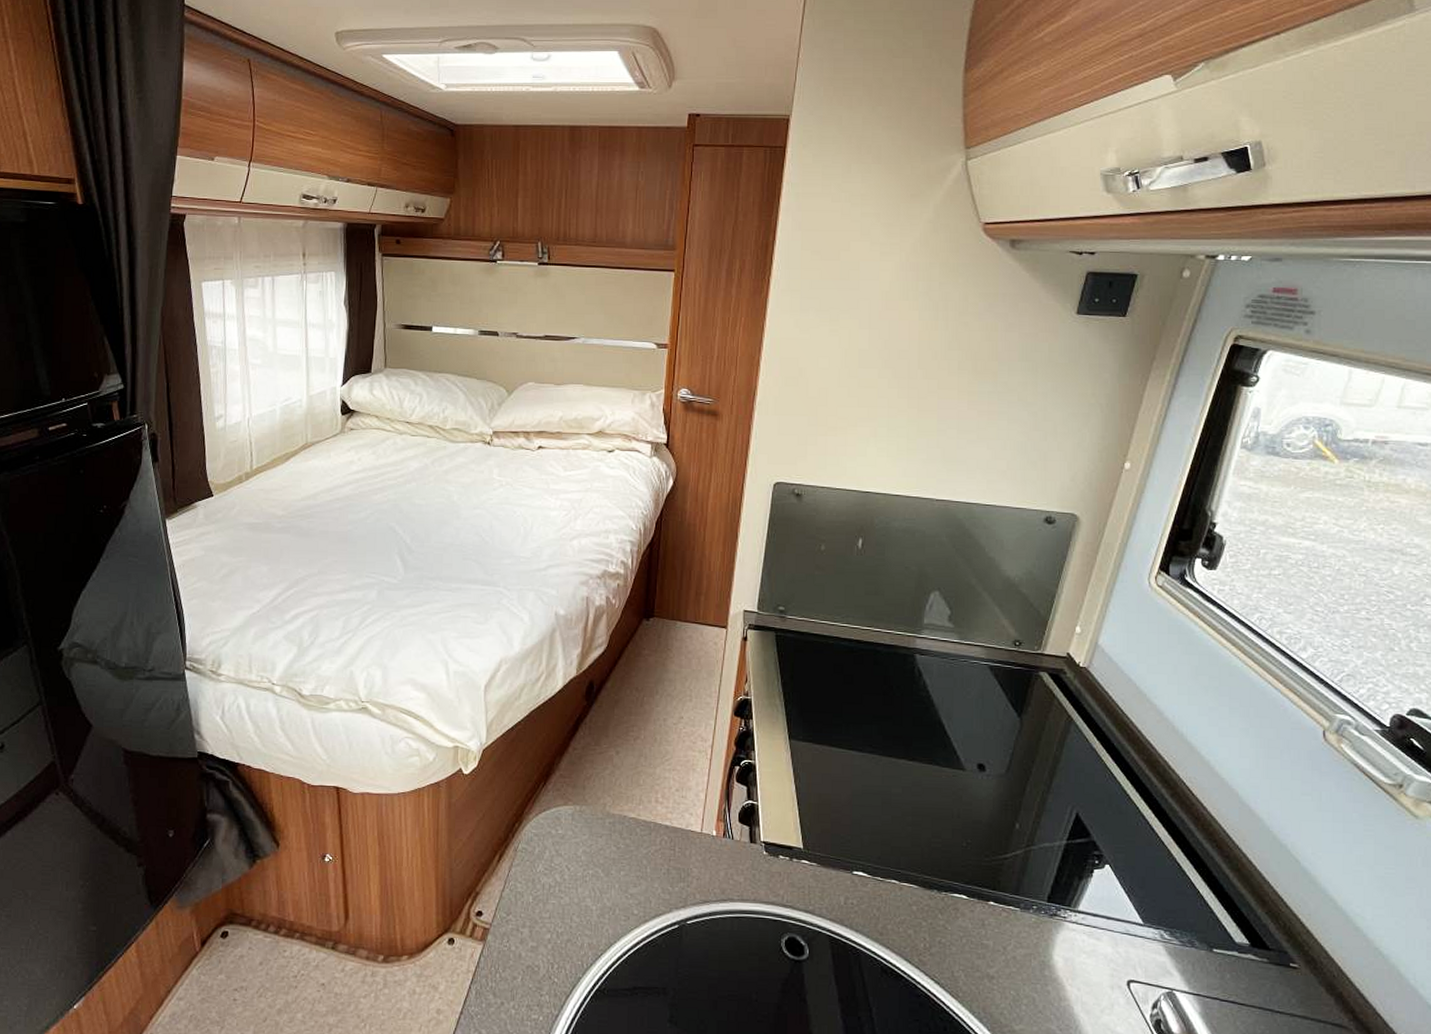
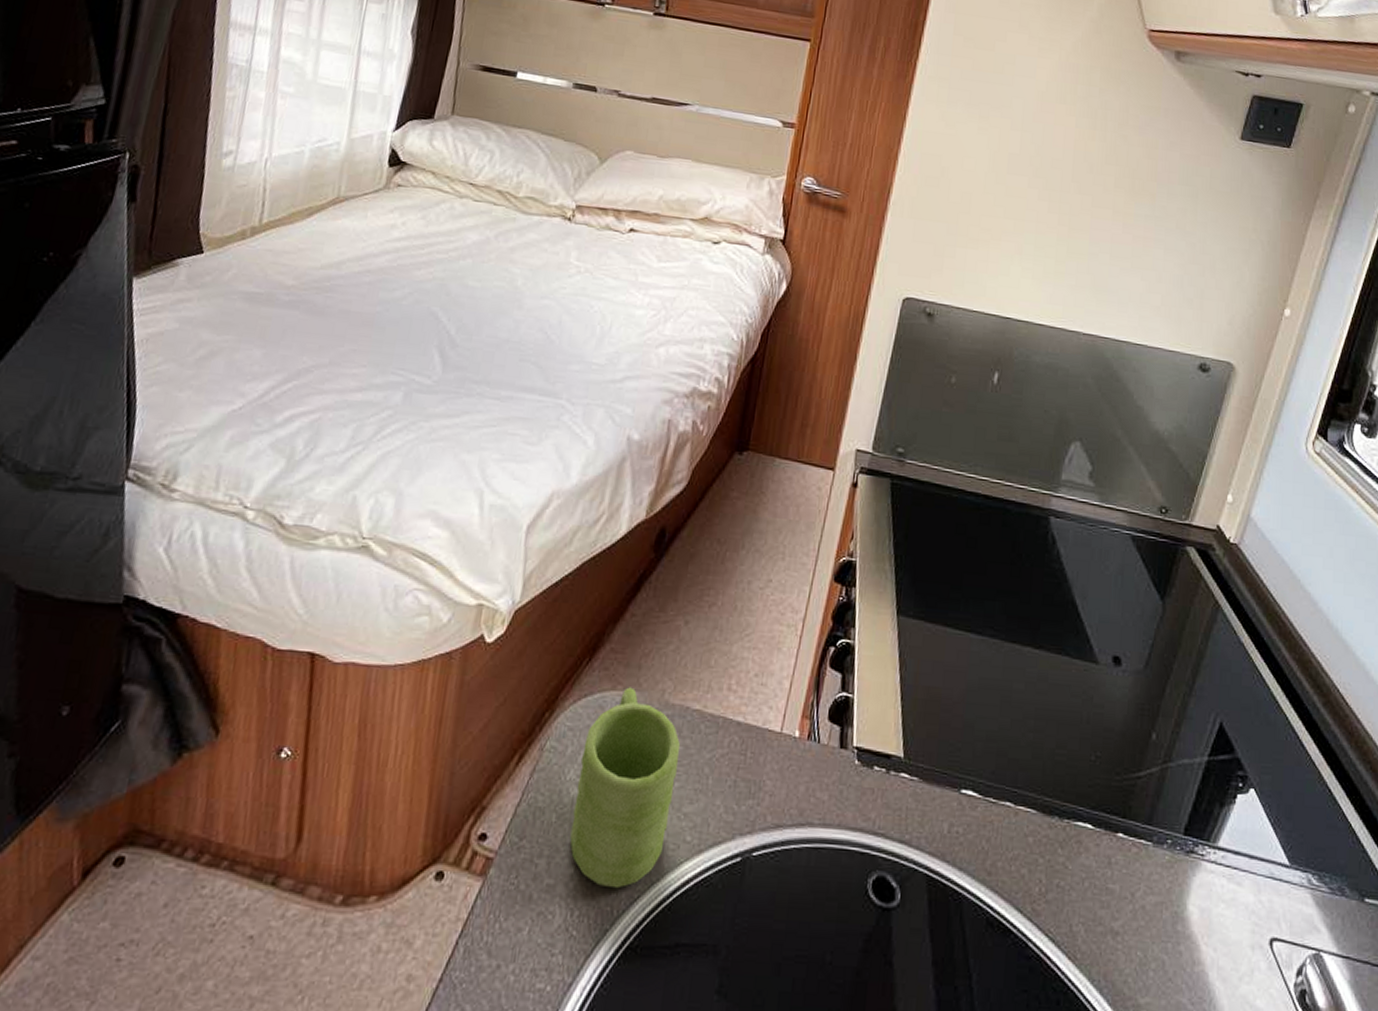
mug: none [545,803,623,949] -> present [569,687,681,889]

